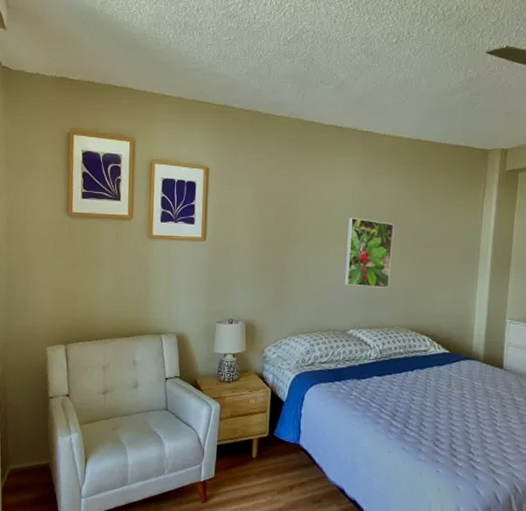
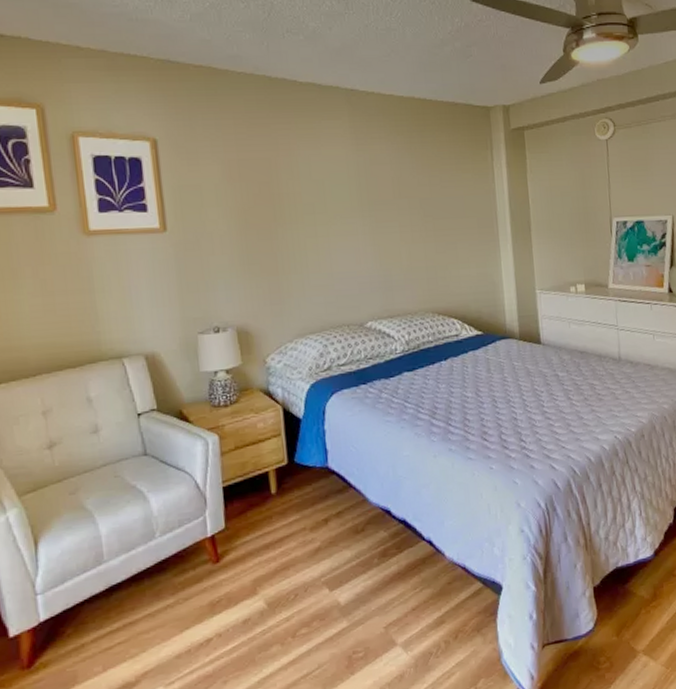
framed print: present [345,218,394,288] -> none [346,191,406,271]

